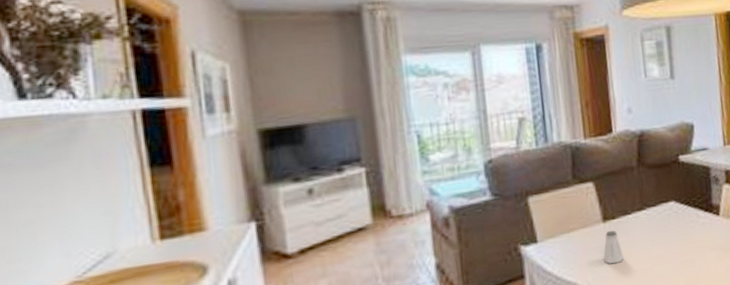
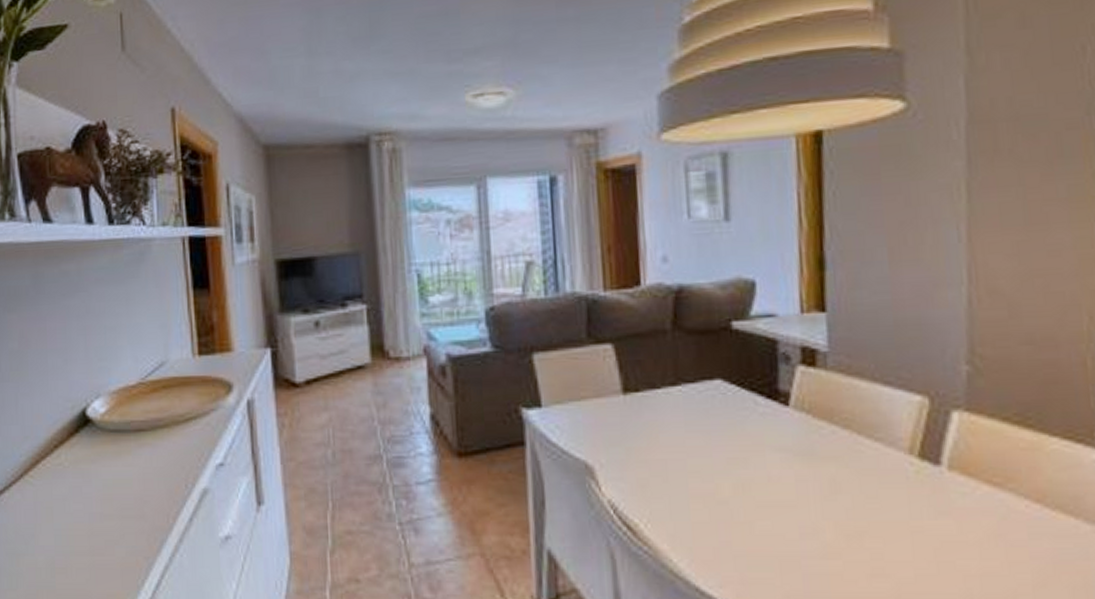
saltshaker: present [603,230,624,264] -> none [621,405,648,447]

